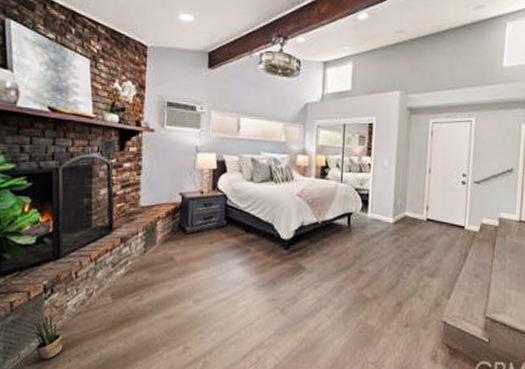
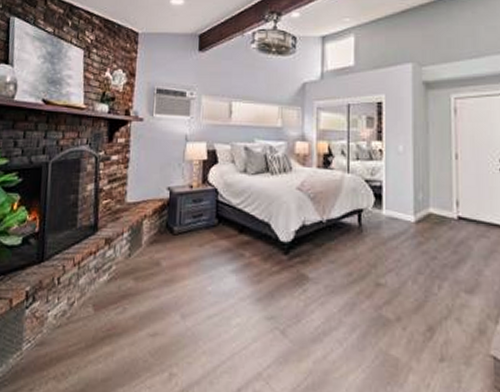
potted plant: present [34,313,63,360] -> none [13,325,41,381]

